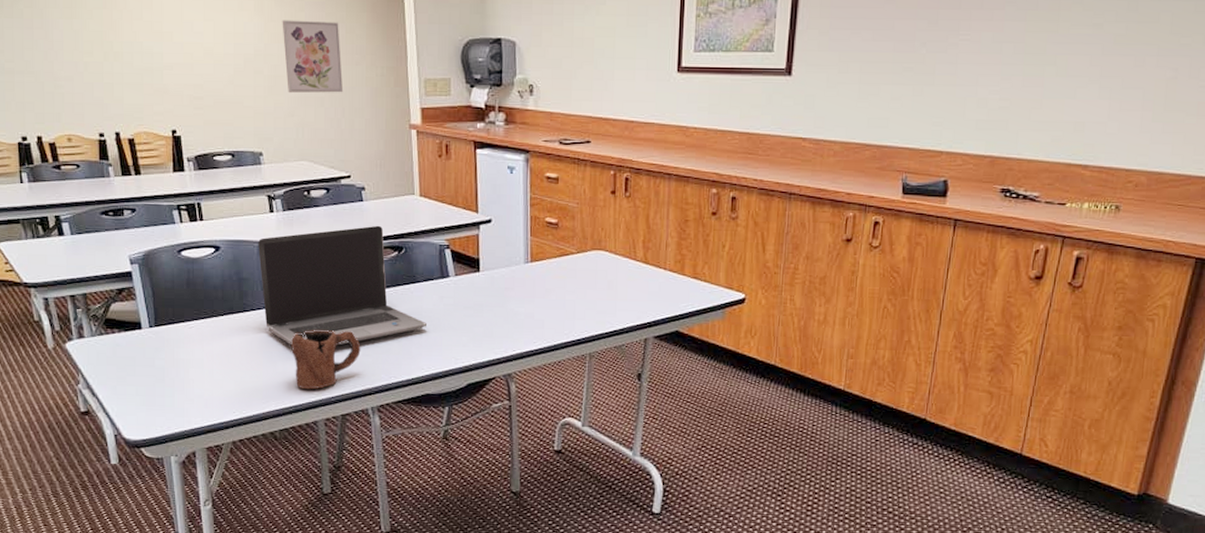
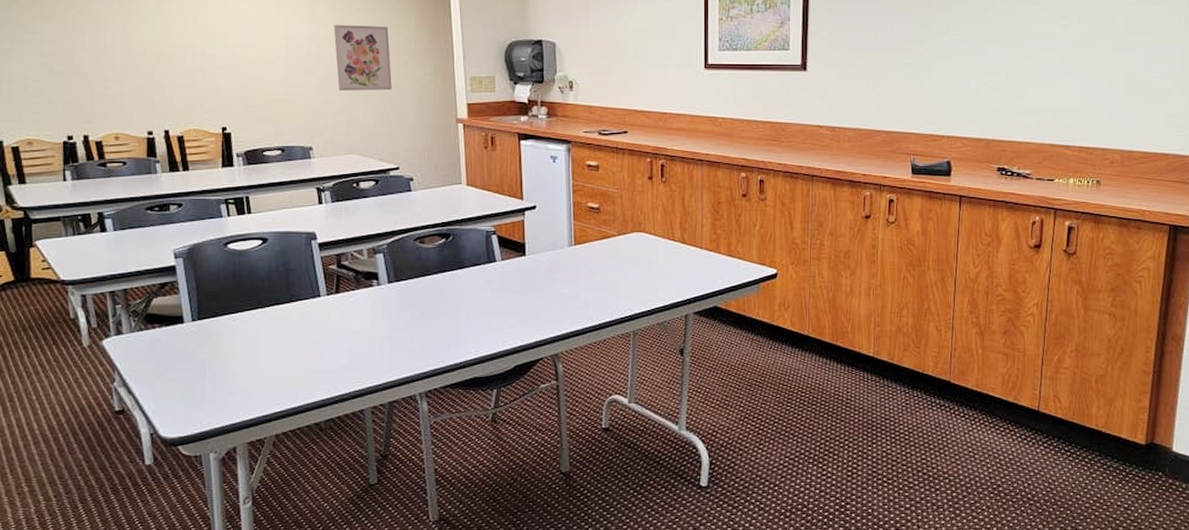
laptop computer: present [258,225,426,346] -> none [306,214,474,333]
mug: present [291,330,361,390] -> none [338,318,409,378]

